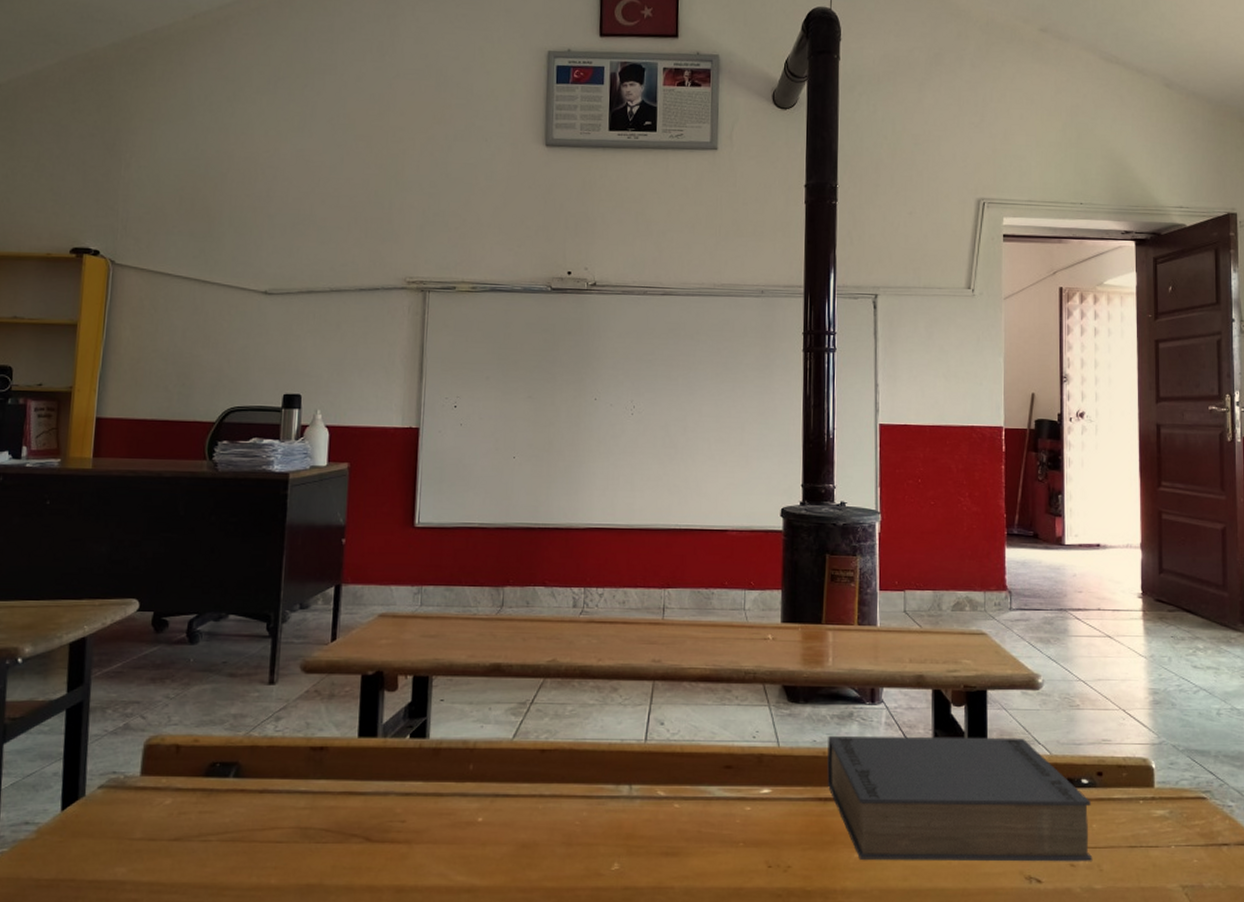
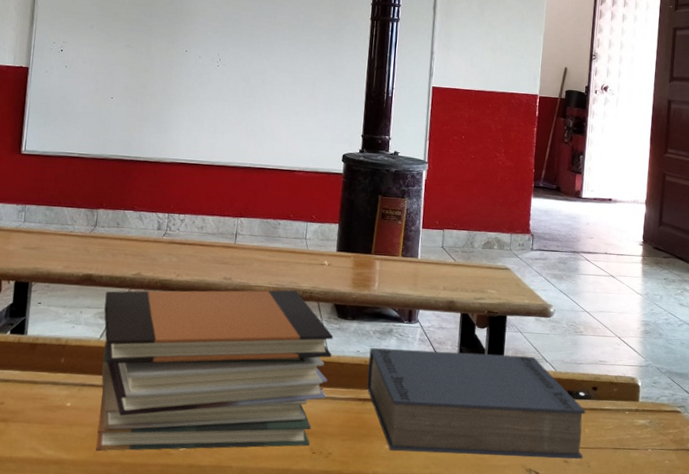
book stack: none [514,671,784,875] -> present [96,290,334,452]

